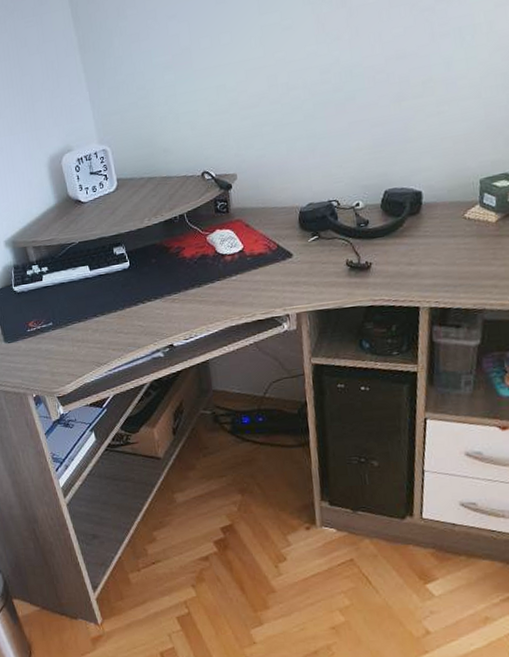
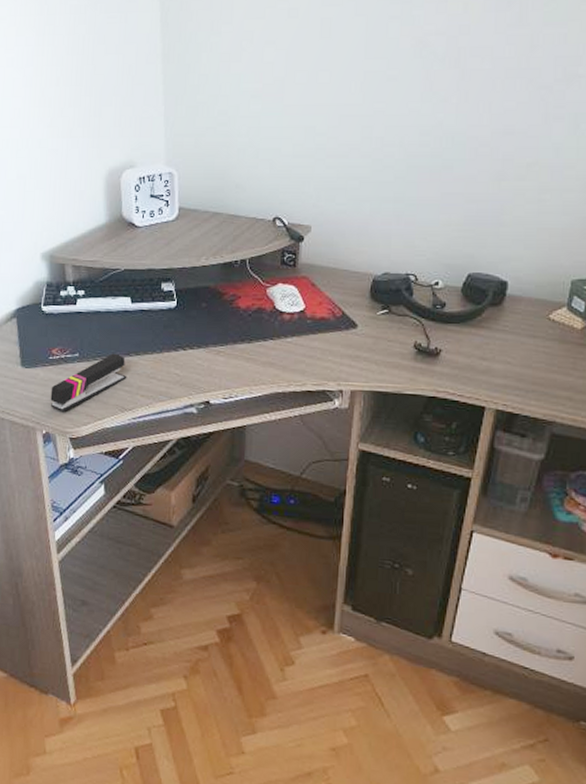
stapler: none [33,317,98,376] -> present [50,353,127,413]

